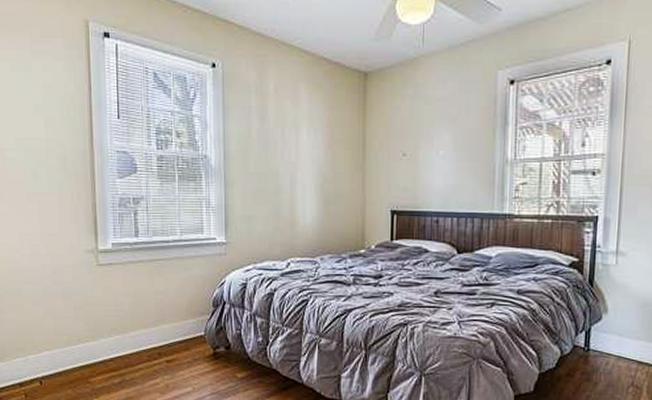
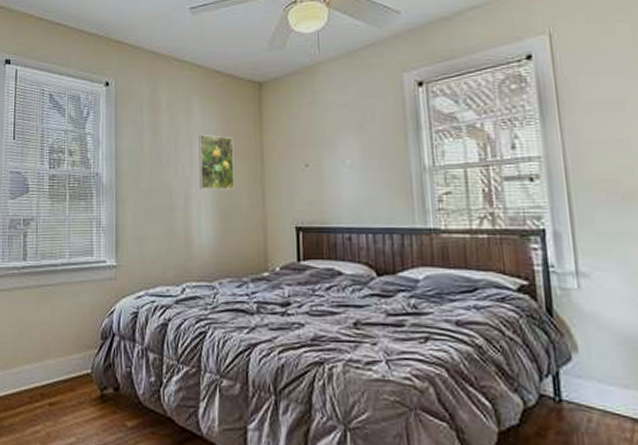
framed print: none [305,121,338,175] -> present [199,134,235,190]

